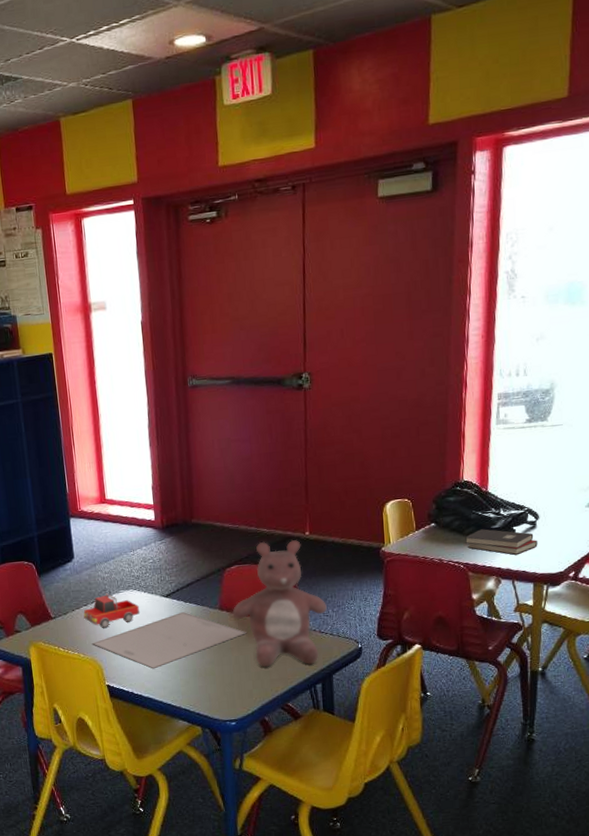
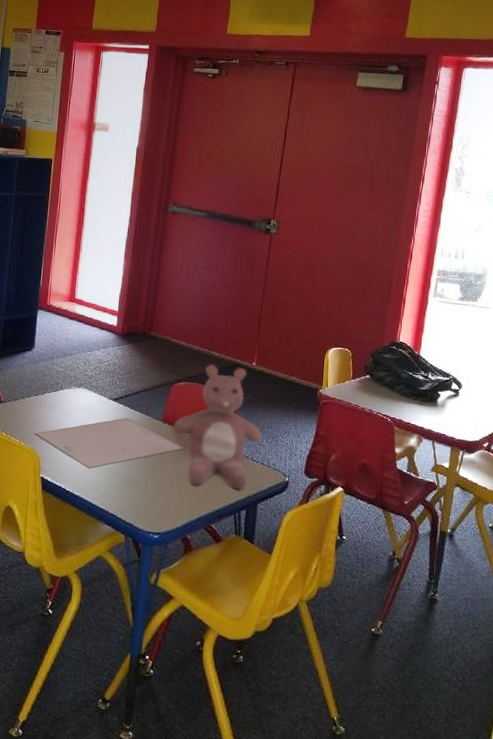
toy truck: present [83,593,141,628] -> none [32,387,87,420]
hardback book: present [465,529,538,556] -> none [395,388,459,419]

